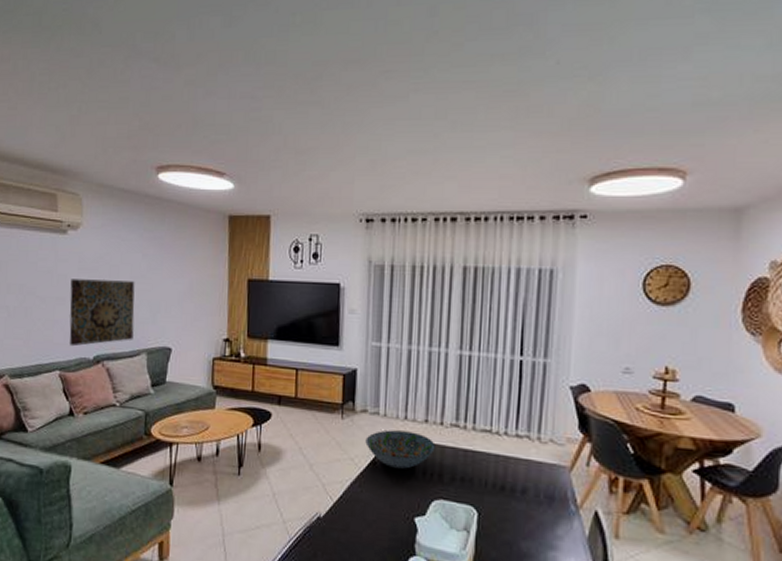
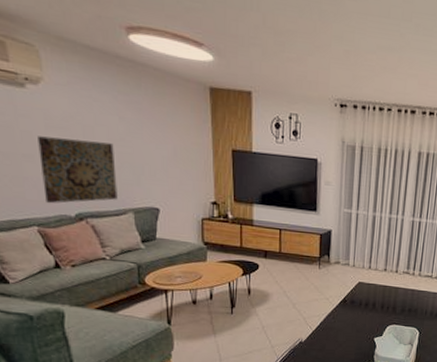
decorative bowl: present [365,430,436,469] -> none [338,276,392,305]

